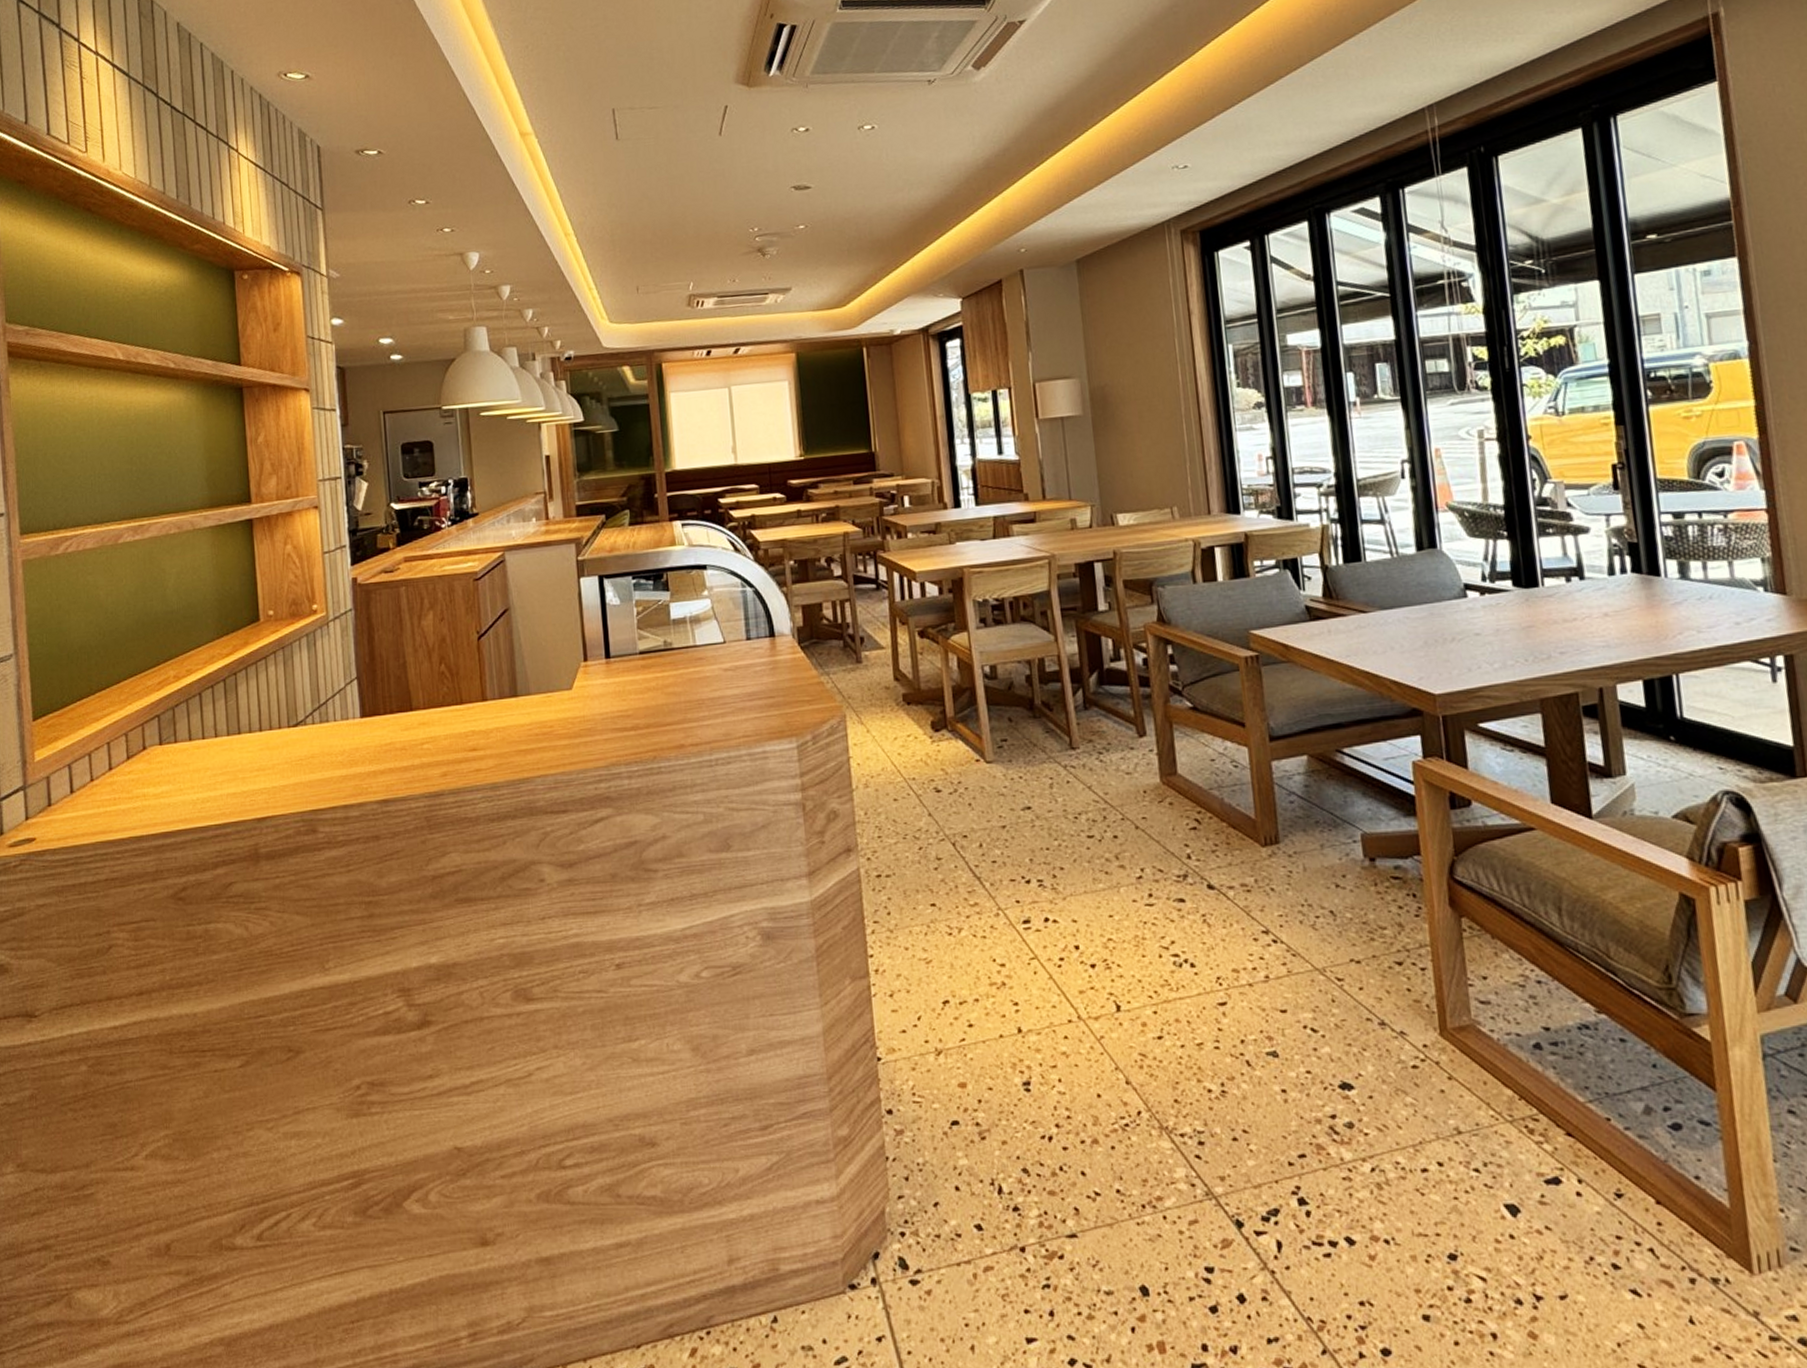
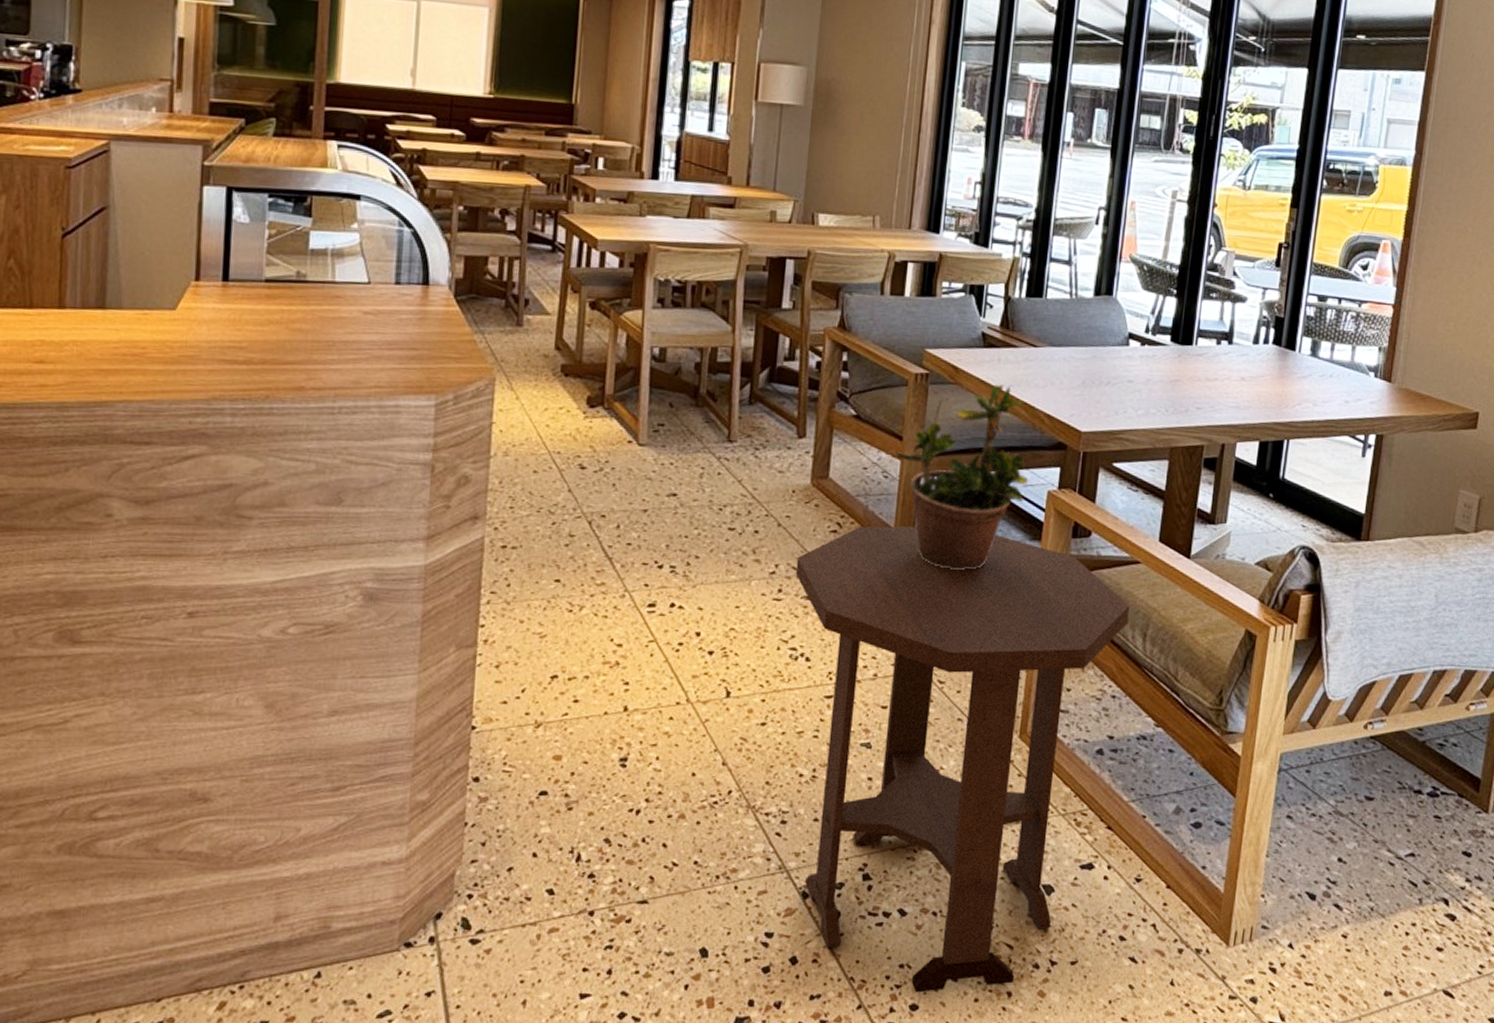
side table: none [1161,814,1537,1335] -> present [795,525,1130,993]
potted plant: none [1240,656,1388,857] -> present [895,384,1028,570]

